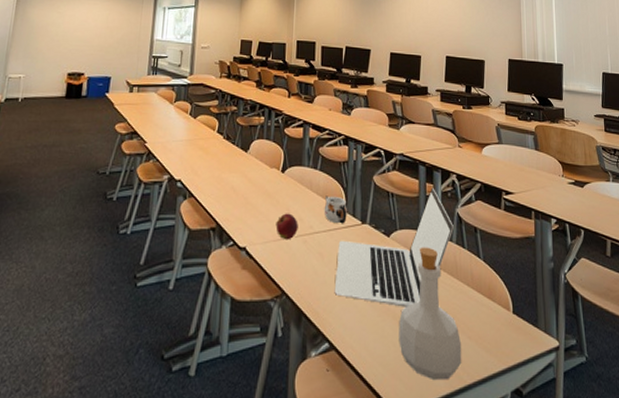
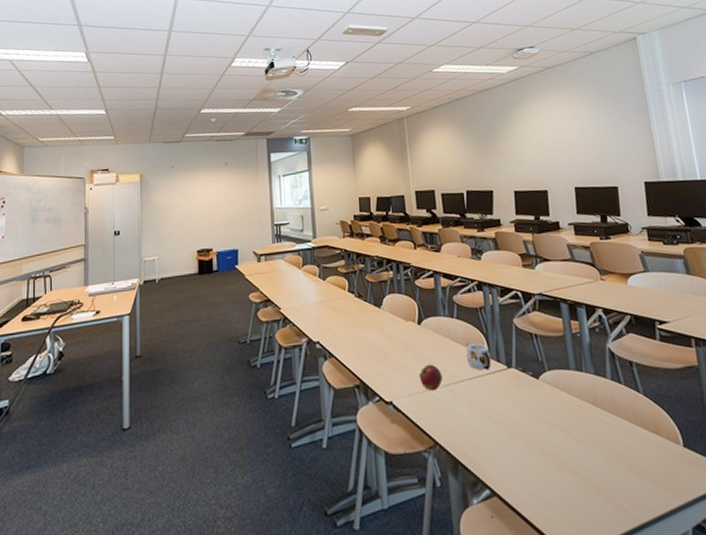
laptop: present [334,187,454,307] -> none [486,324,607,449]
bottle: present [399,247,462,381] -> none [560,385,634,521]

